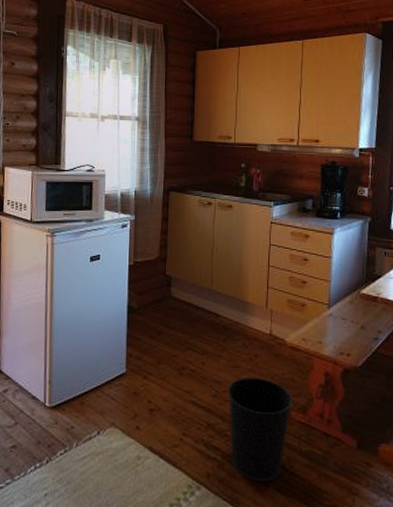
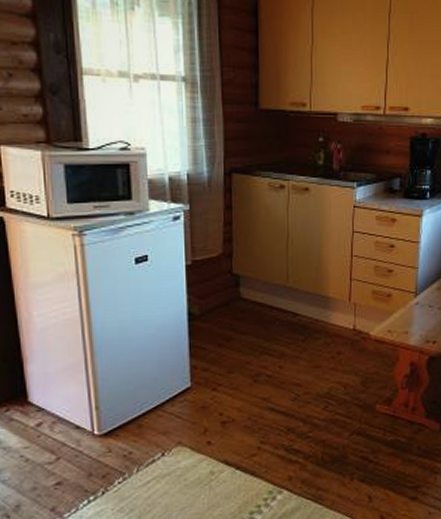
wastebasket: present [227,376,292,482] -> none [308,374,377,477]

